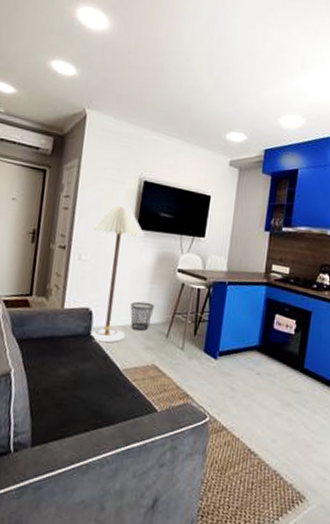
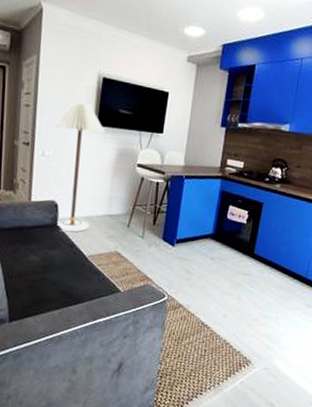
wastebasket: present [130,301,155,331] -> none [93,194,116,221]

